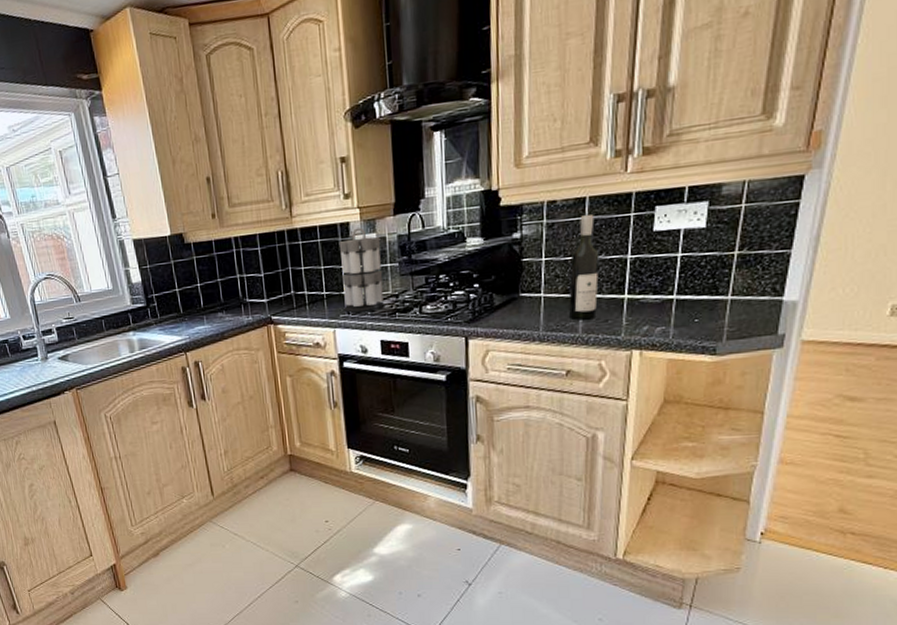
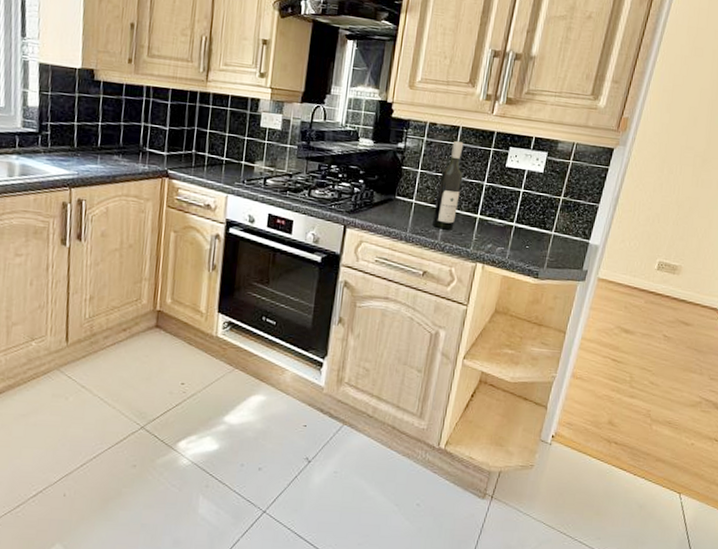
spice rack: present [338,227,386,314] -> none [239,106,286,187]

